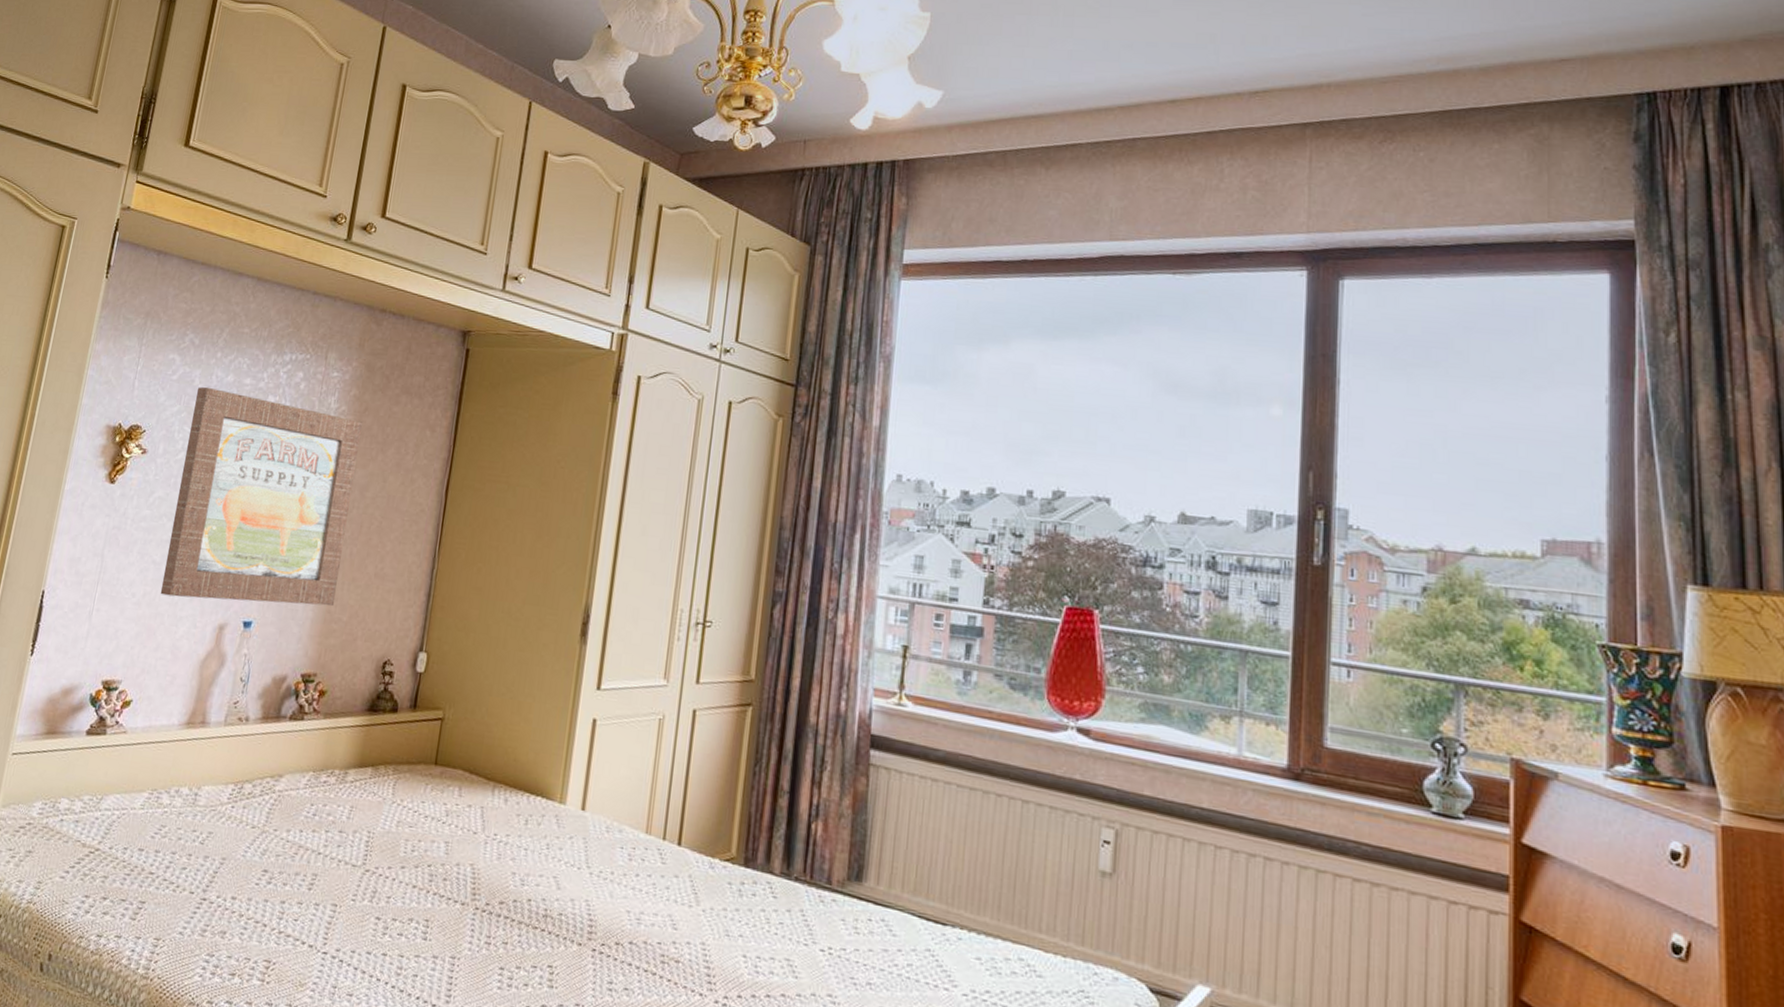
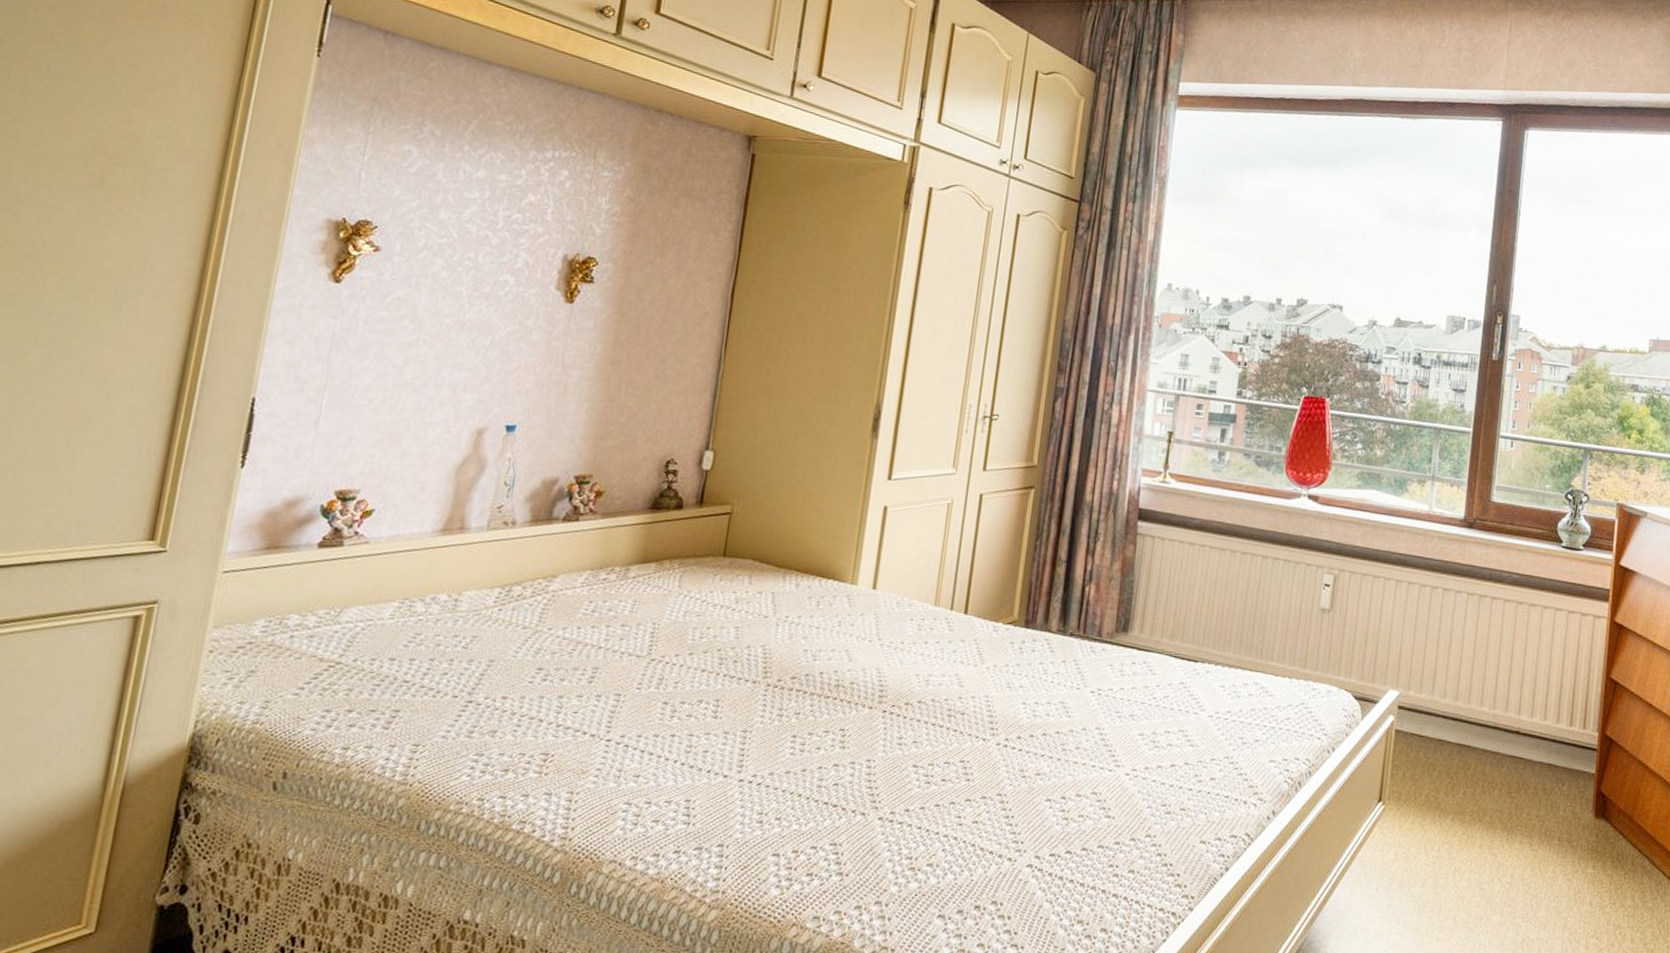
wall art: present [160,386,363,606] -> none [403,181,639,408]

